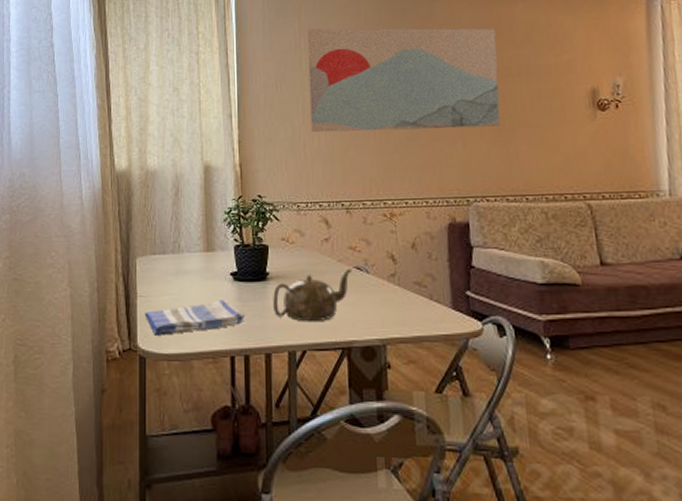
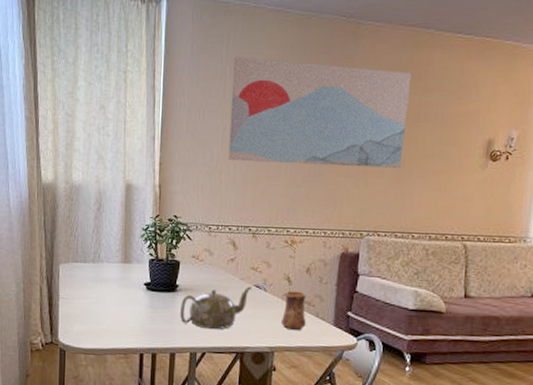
dish towel: present [144,300,245,336] -> none [65,306,154,333]
cup: none [389,271,420,318] -> present [280,291,307,331]

